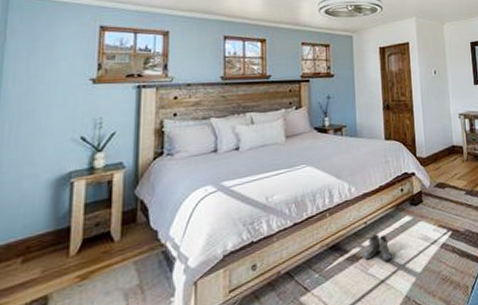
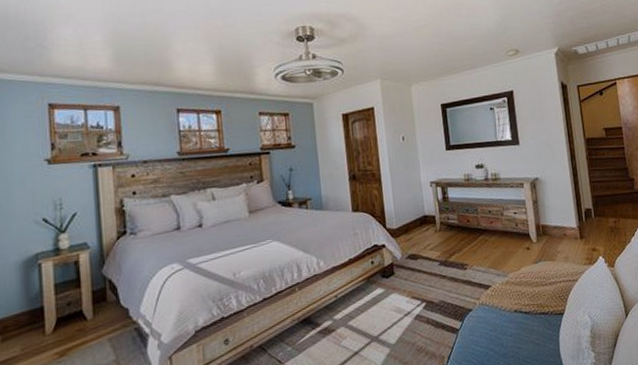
boots: present [364,234,392,263] -> none [336,307,365,335]

